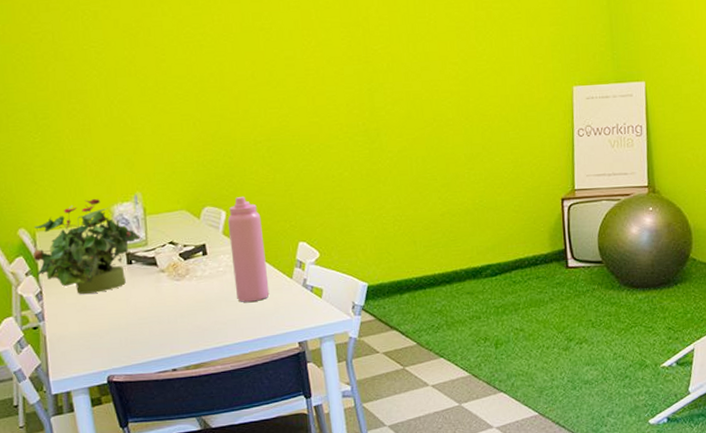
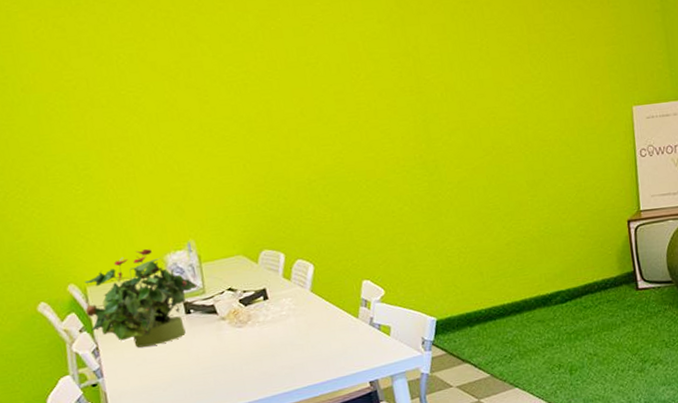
water bottle: present [227,197,270,302] -> none [286,238,336,345]

